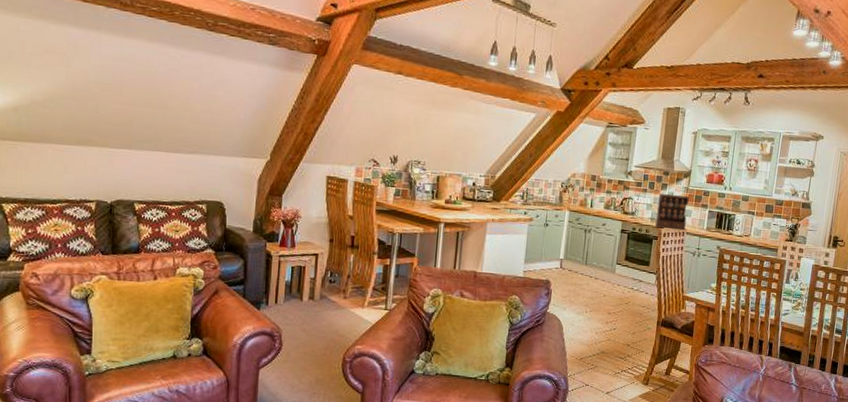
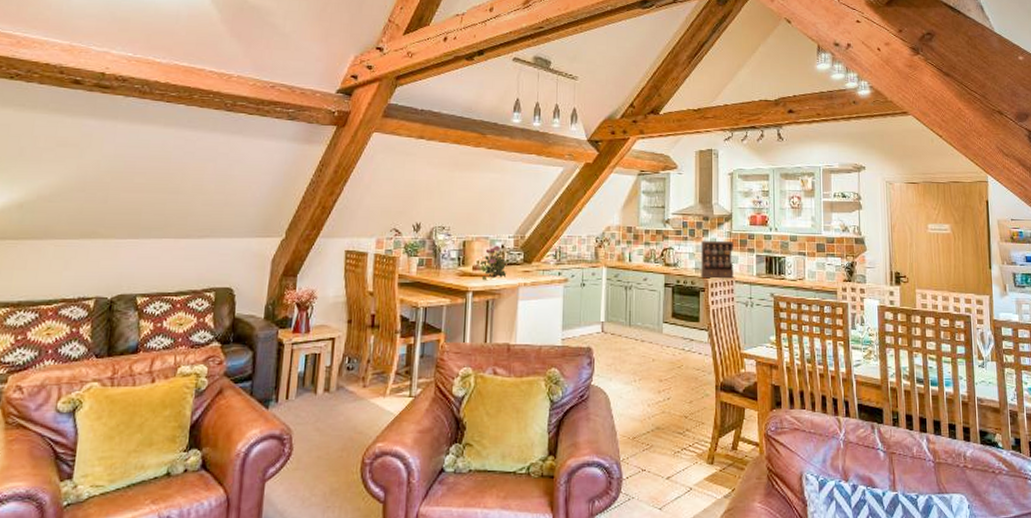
flower bouquet: none [453,182,480,214] -> present [481,245,510,281]

